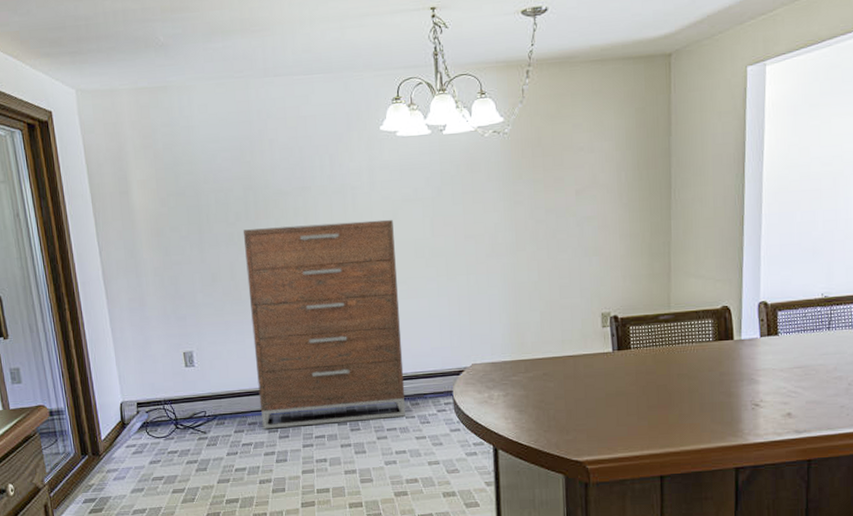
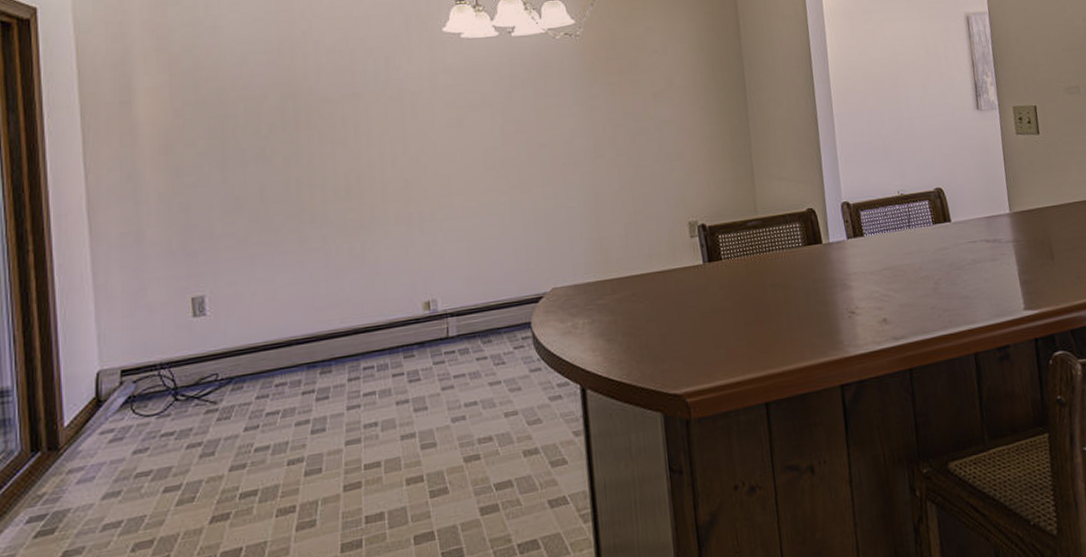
dresser: present [243,219,405,429] -> none [277,127,476,391]

